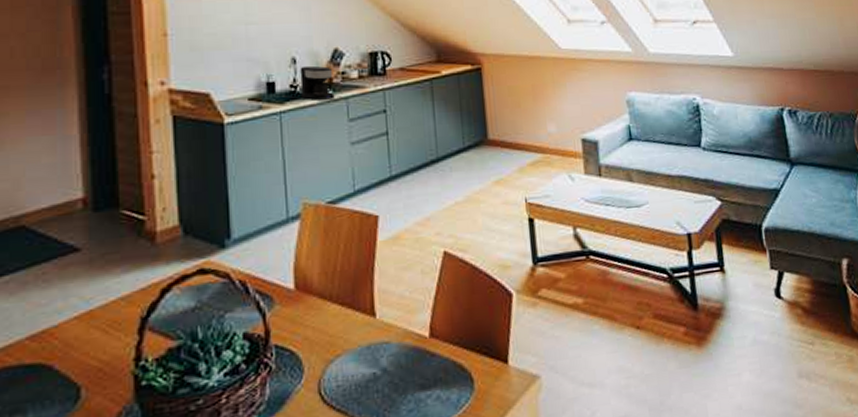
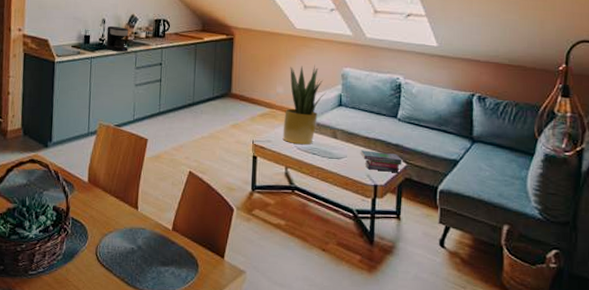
planter: none [560,92,611,196] -> present [282,65,327,145]
books: none [663,191,716,216] -> present [360,150,403,172]

